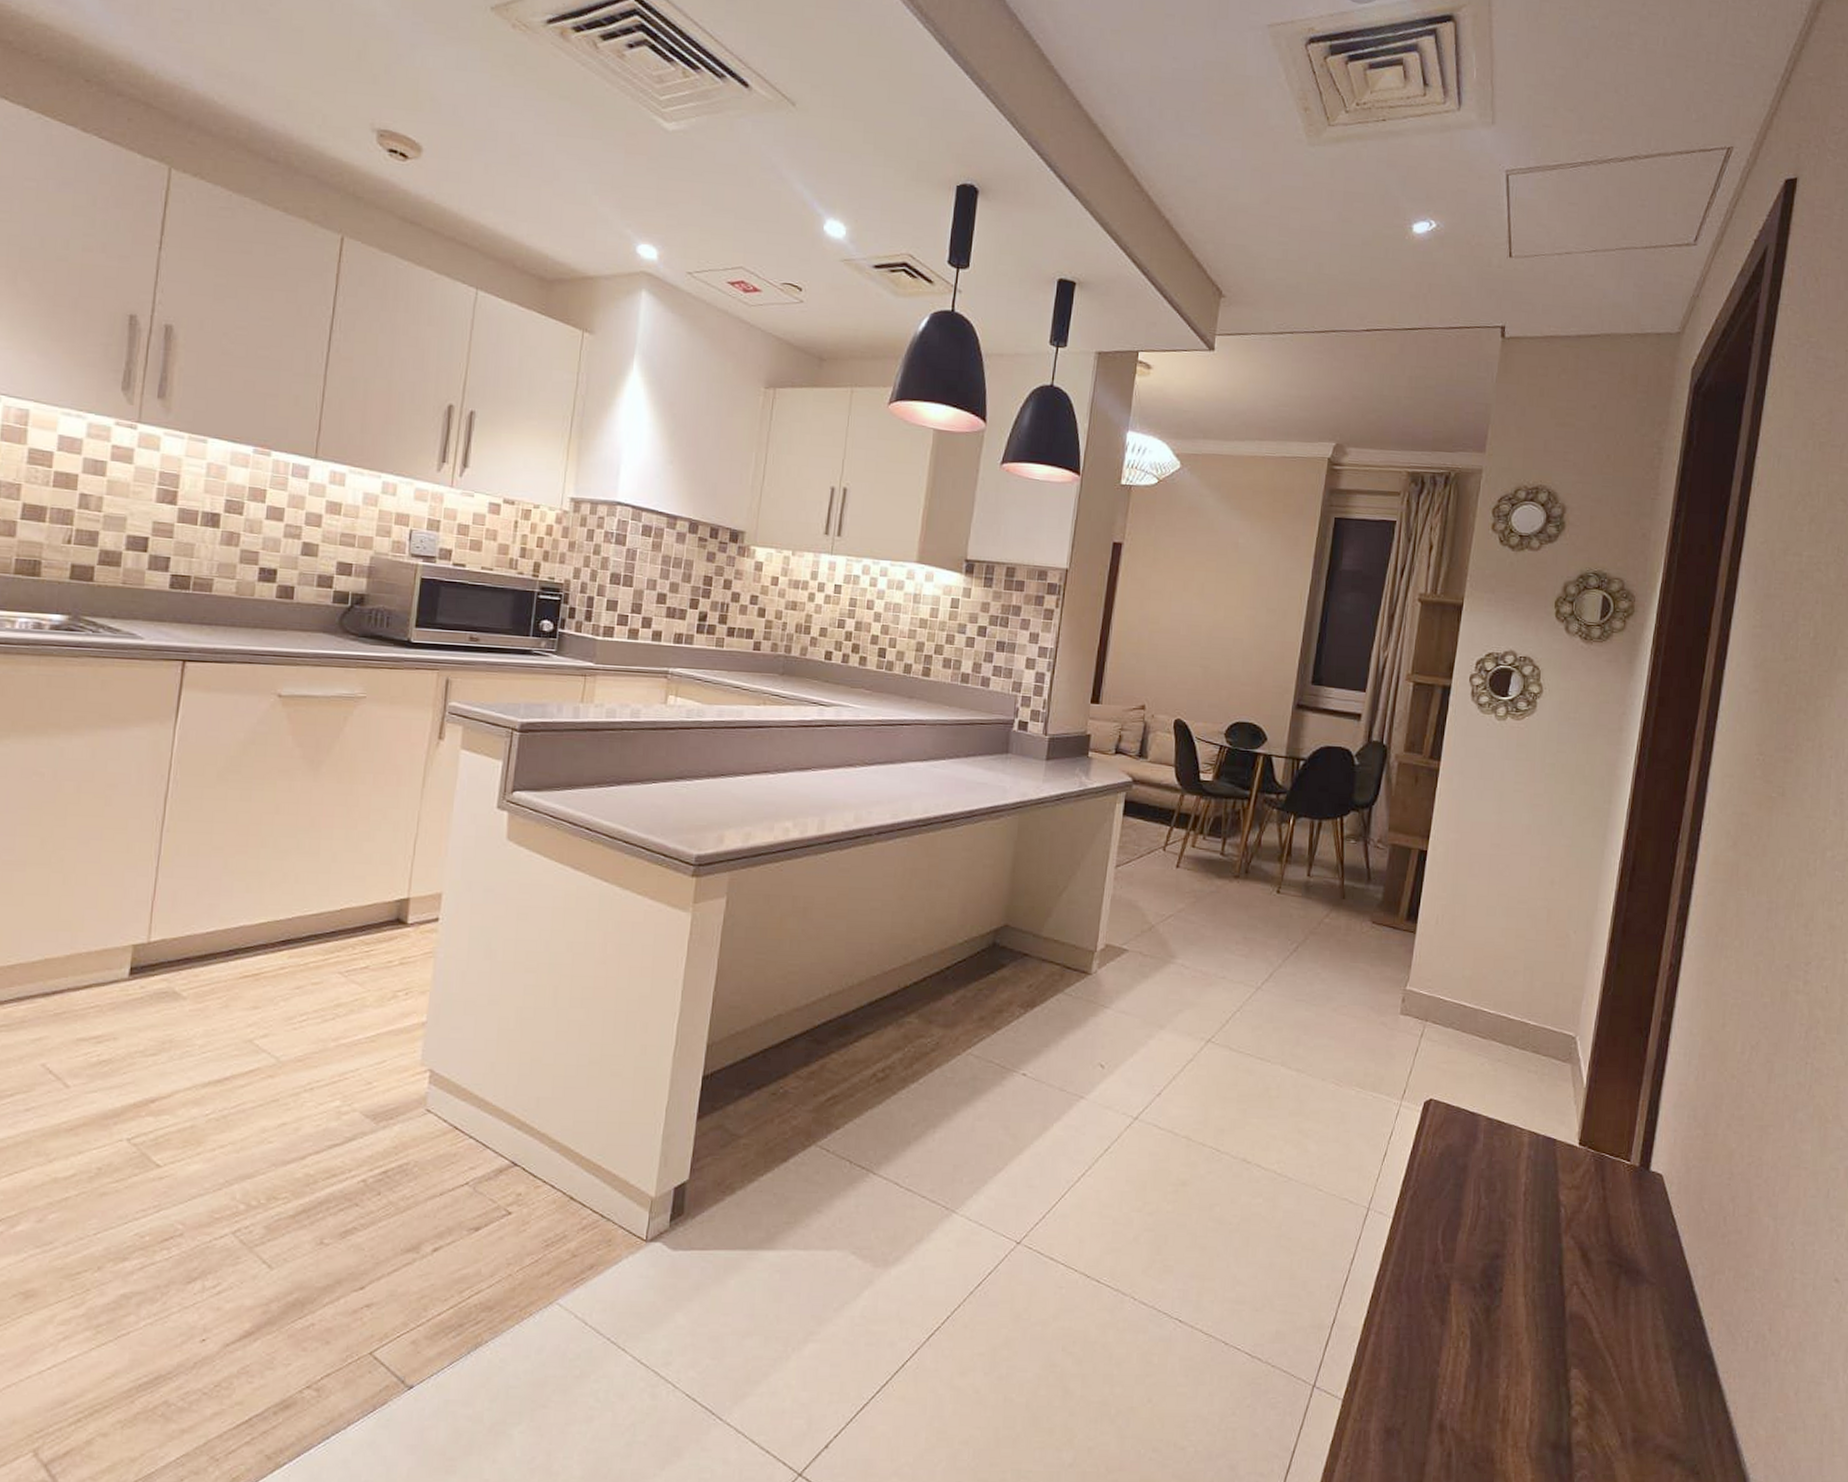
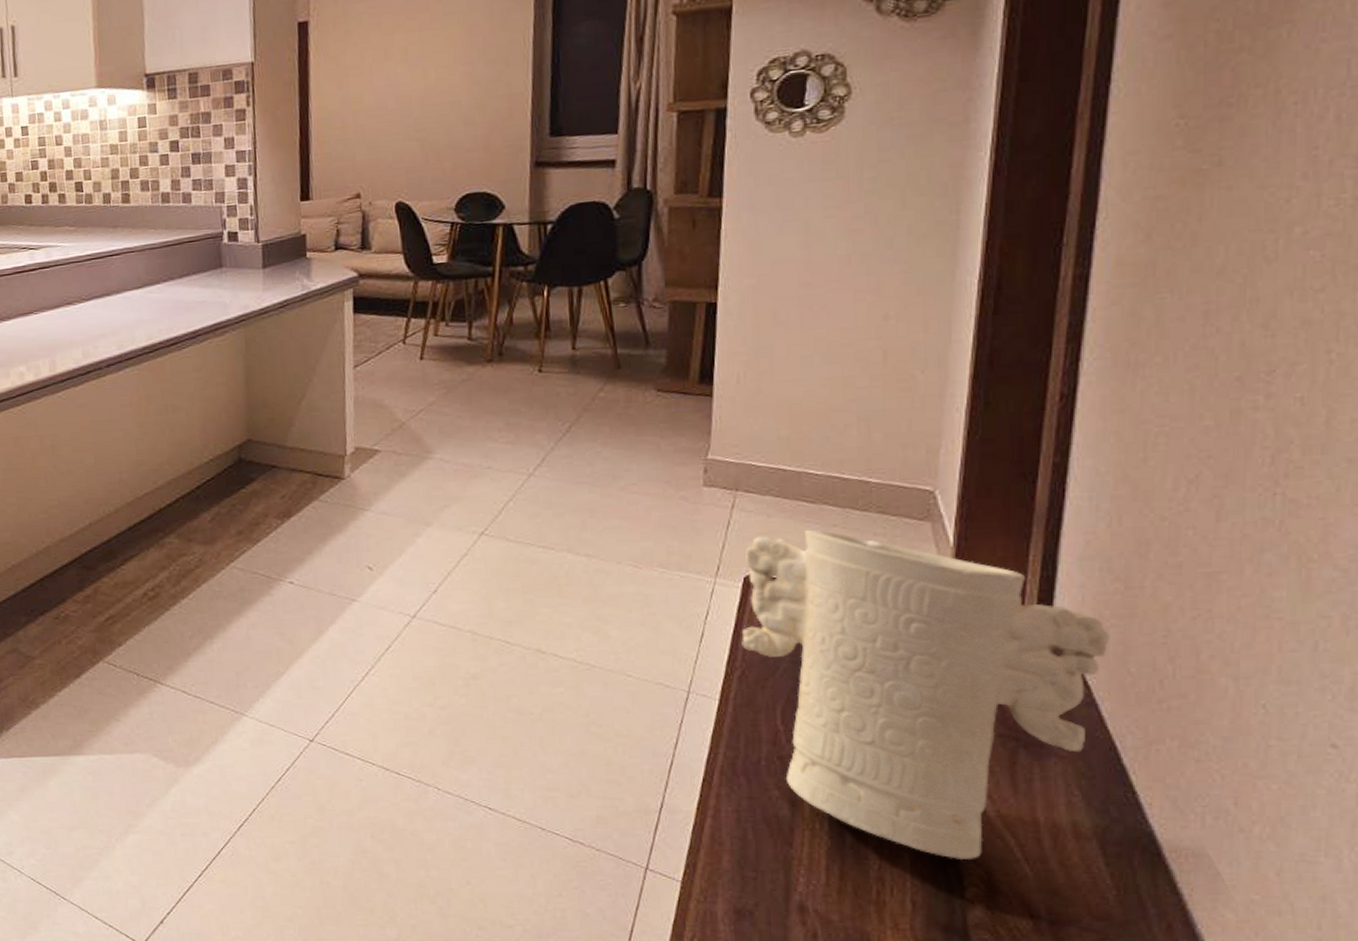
decorative vase: none [1416,1062,1692,1380] -> present [741,529,1110,861]

